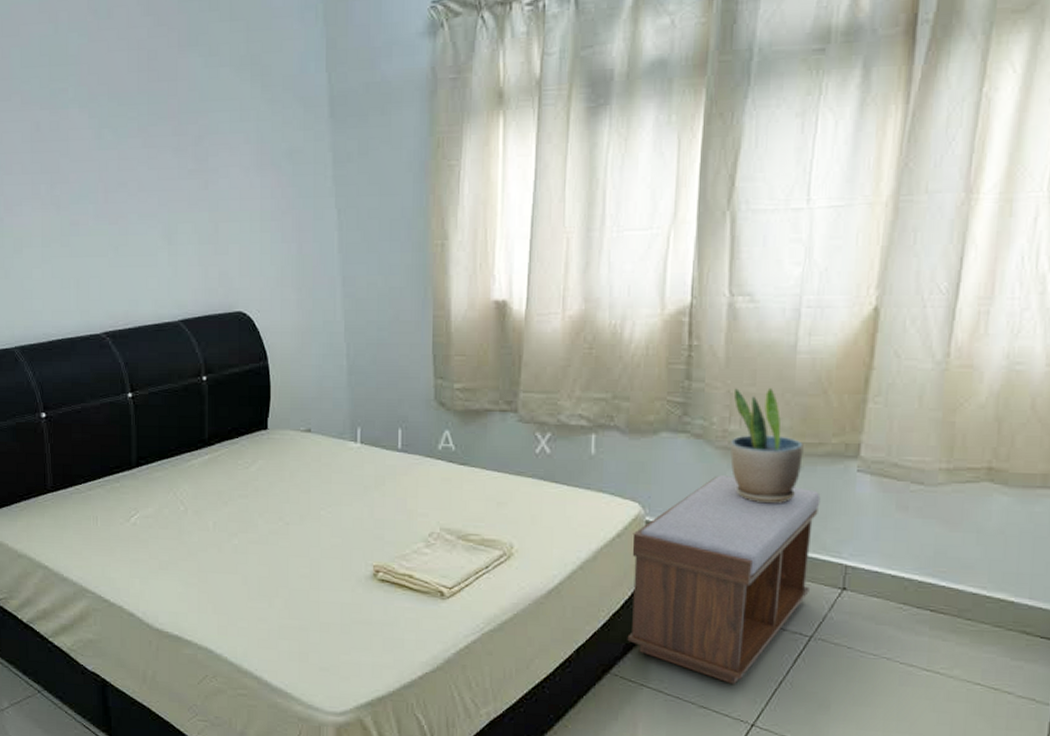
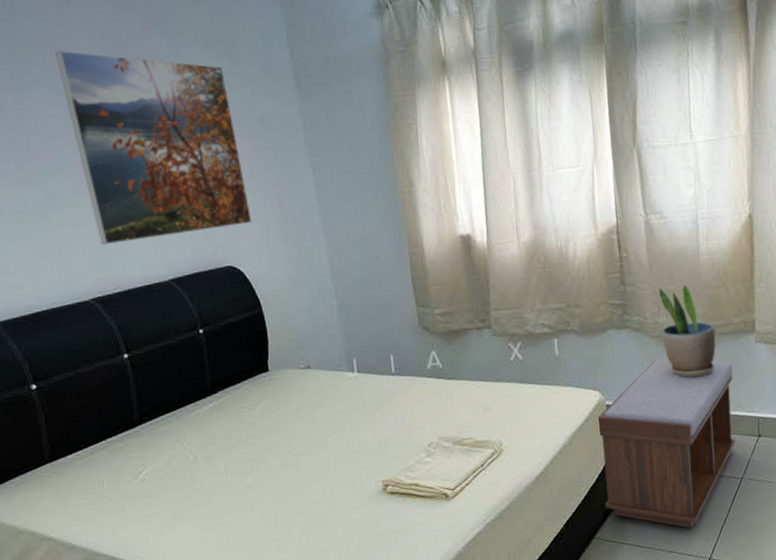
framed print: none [93,68,268,278] -> present [56,50,252,246]

